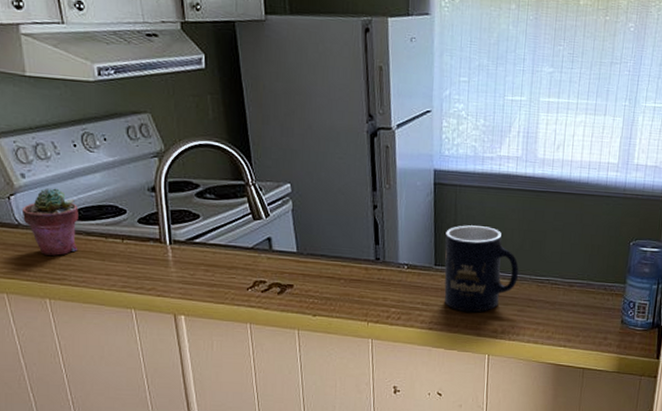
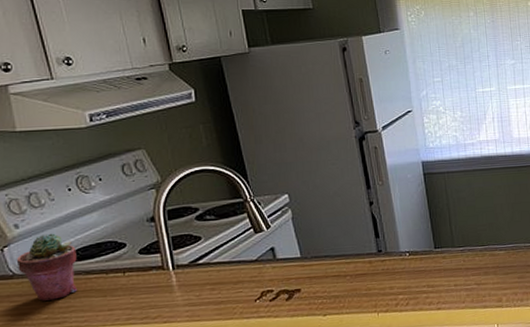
mug: present [444,225,519,313] -> none [440,205,514,288]

